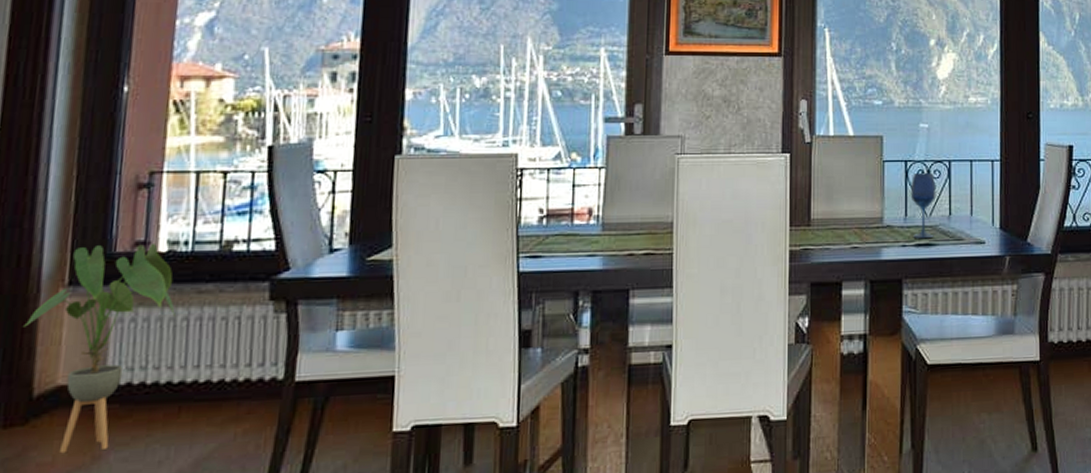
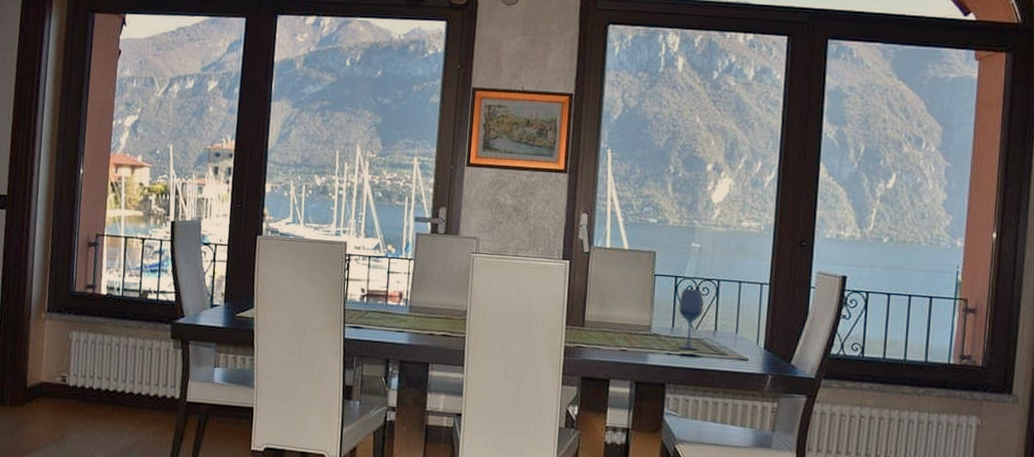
house plant: present [24,242,175,454] -> none [21,285,111,431]

